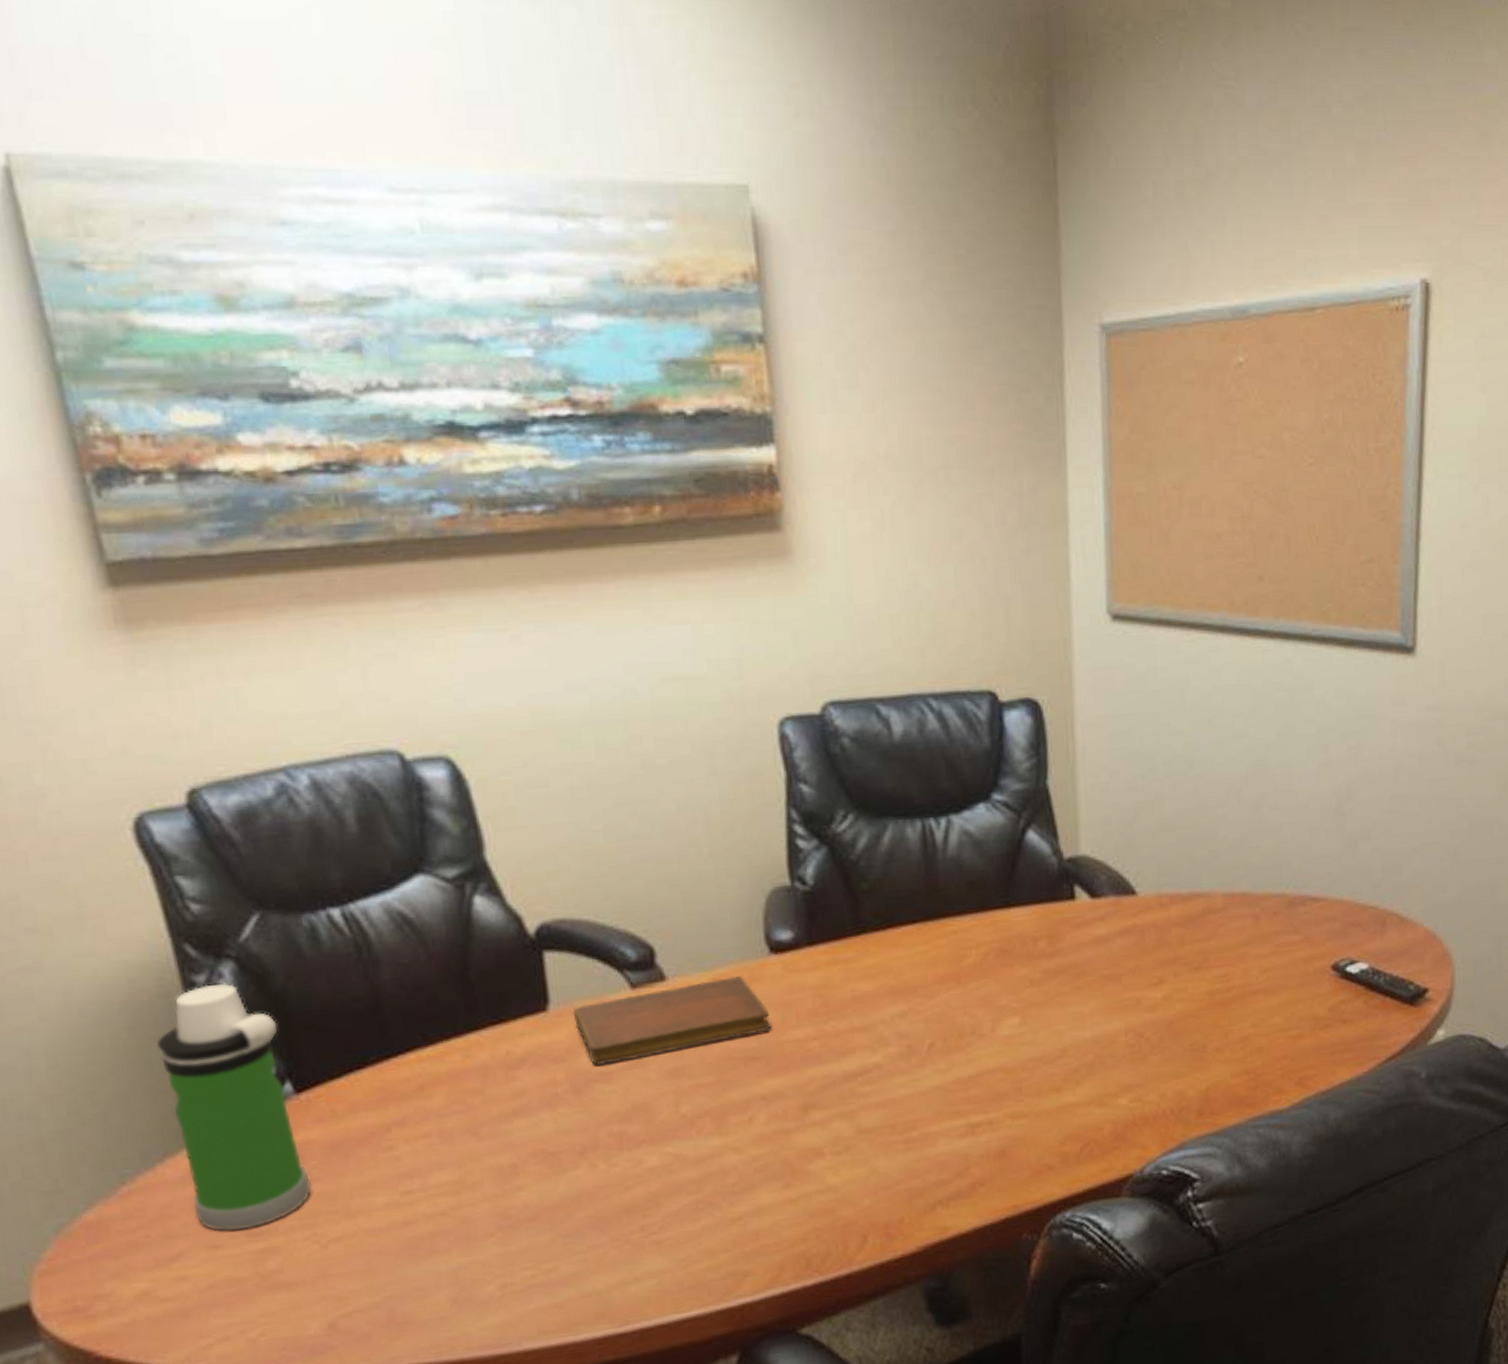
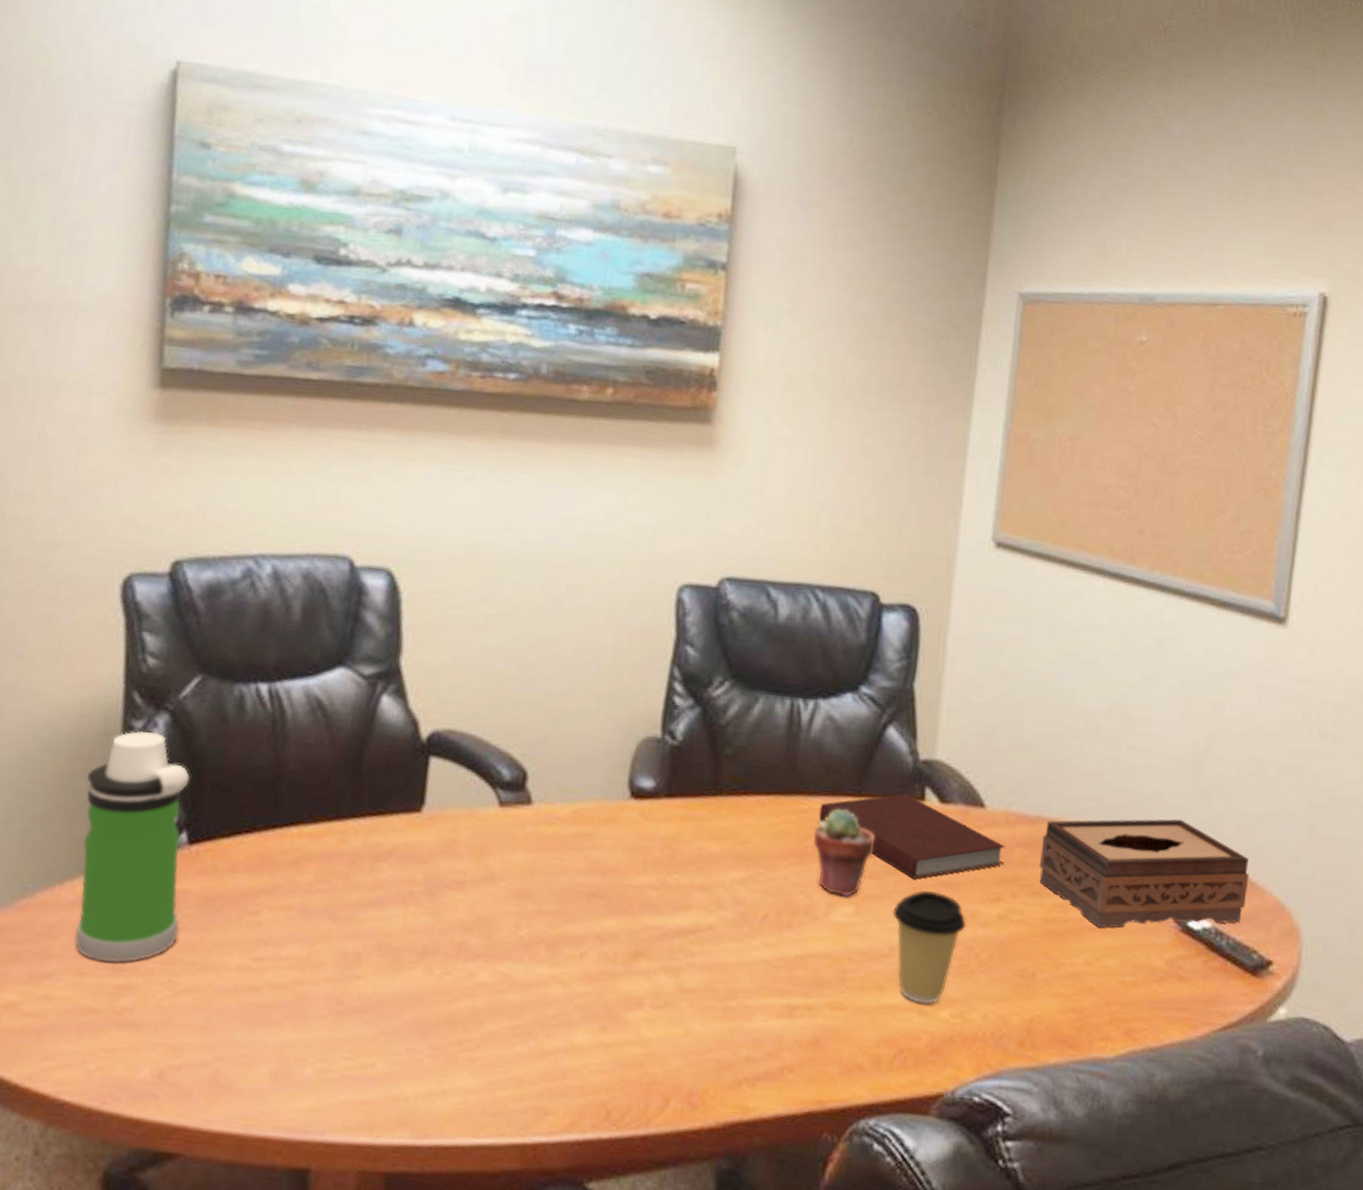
notebook: present [572,976,772,1067] -> none [443,812,619,875]
potted succulent: none [967,923,1031,1010] -> present [813,809,875,897]
notebook: none [969,896,1162,979] -> present [819,794,1006,879]
coffee cup: none [1058,985,1134,1097] -> present [891,889,967,1005]
tissue box: none [1197,869,1400,991] -> present [1040,819,1249,929]

